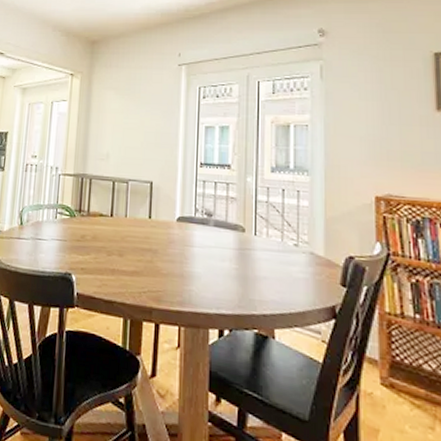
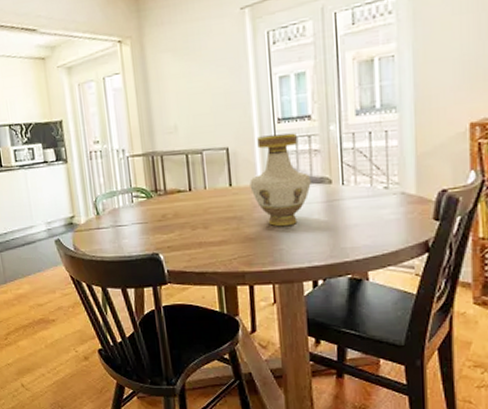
vase: none [168,176,226,268] -> present [250,133,311,227]

